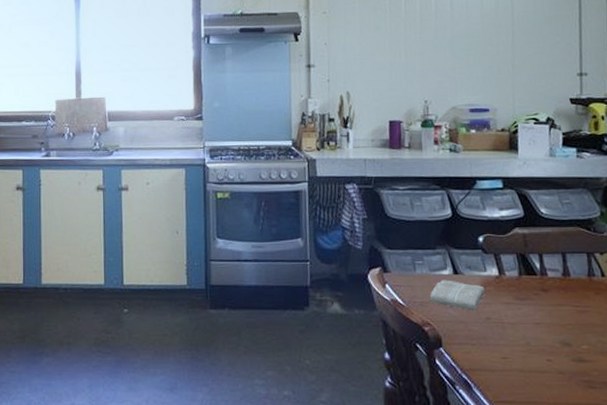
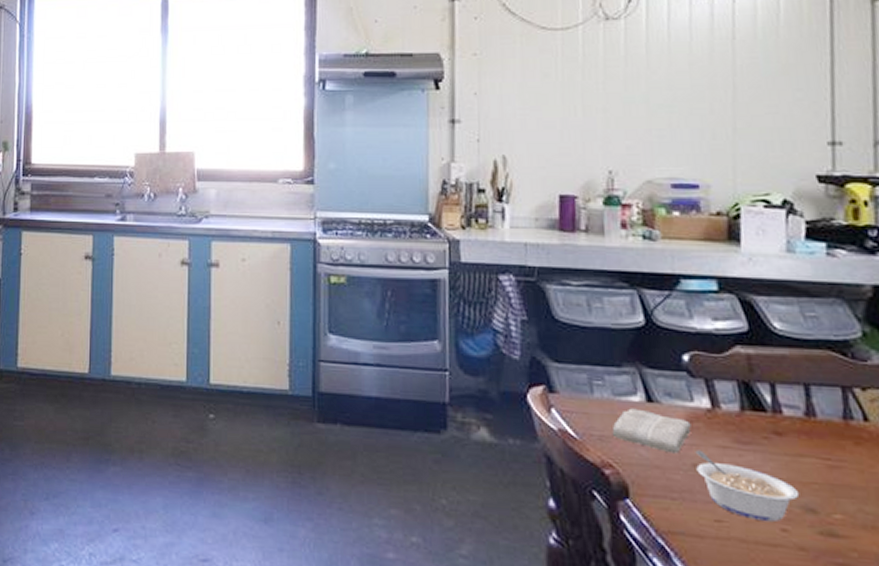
legume: none [488,307,559,356] -> present [695,450,800,523]

